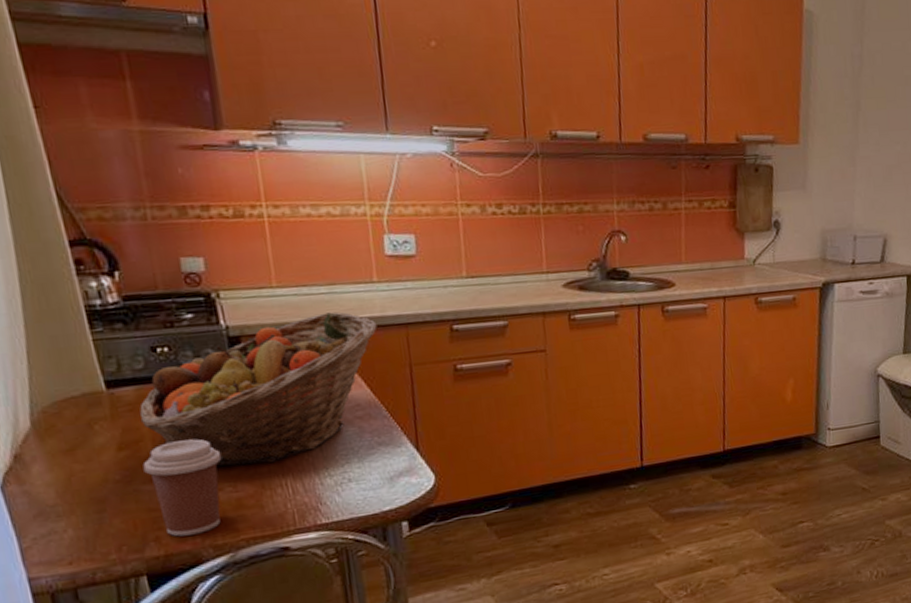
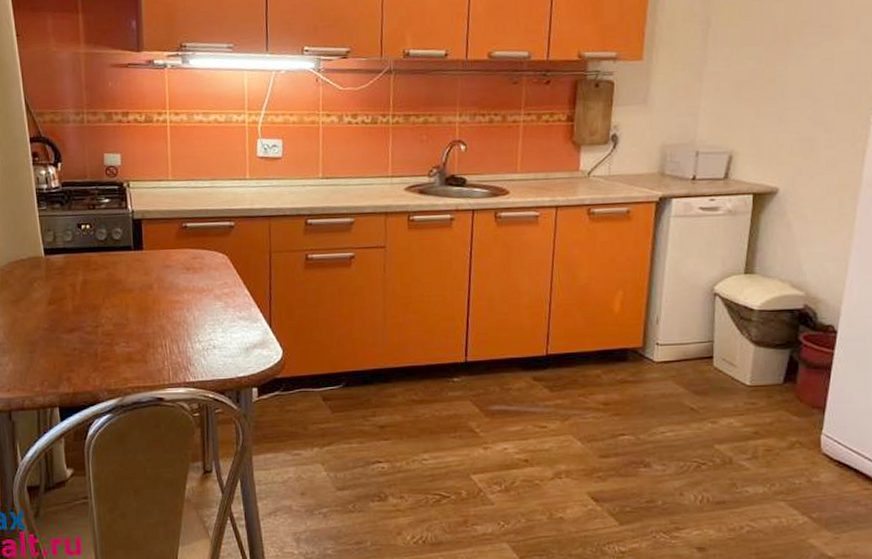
fruit basket: present [140,312,377,466] -> none [65,203,246,326]
coffee cup: present [143,439,222,537] -> none [64,300,120,379]

